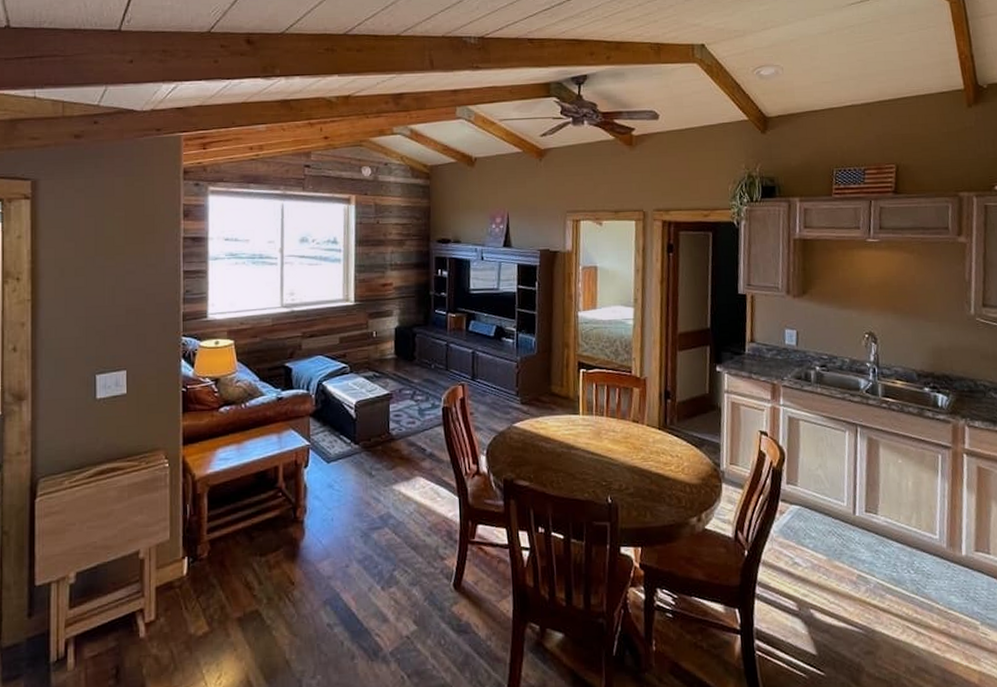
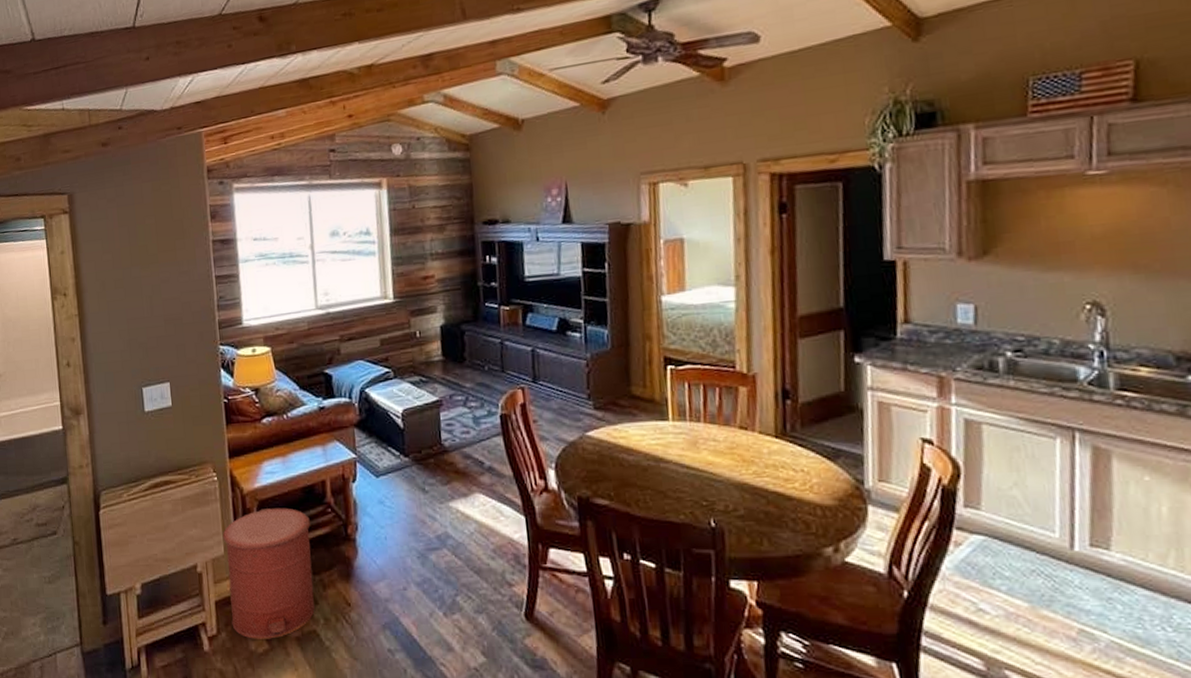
trash can: none [169,492,261,623] -> present [222,507,315,639]

